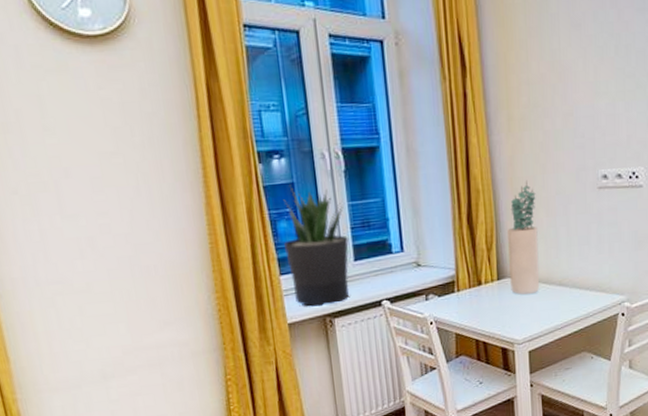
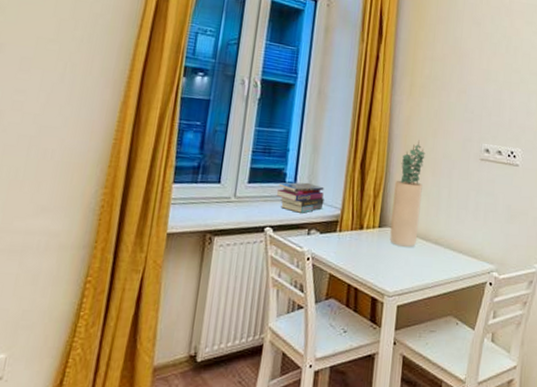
planter: present [283,184,349,307] -> none [181,101,250,222]
books: none [385,248,436,281] -> present [276,182,324,213]

